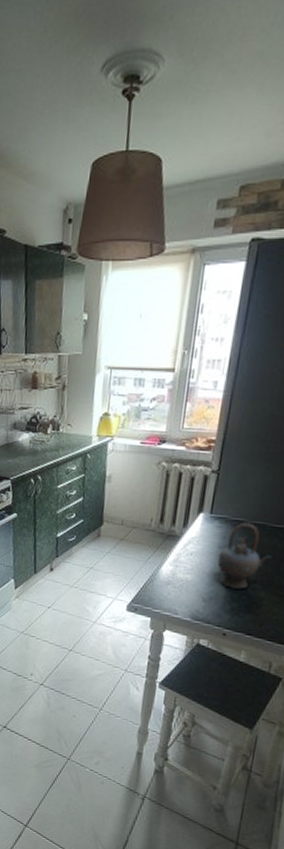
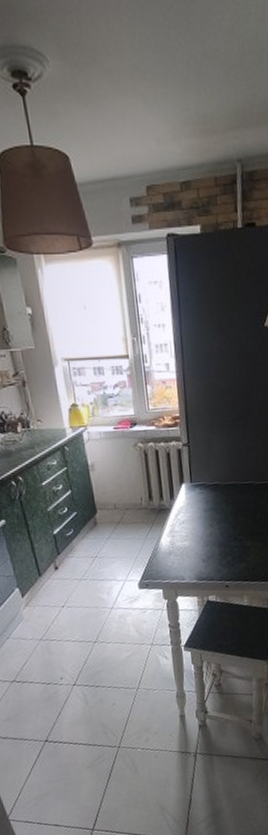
teapot: present [218,522,272,590] -> none [206,484,248,545]

